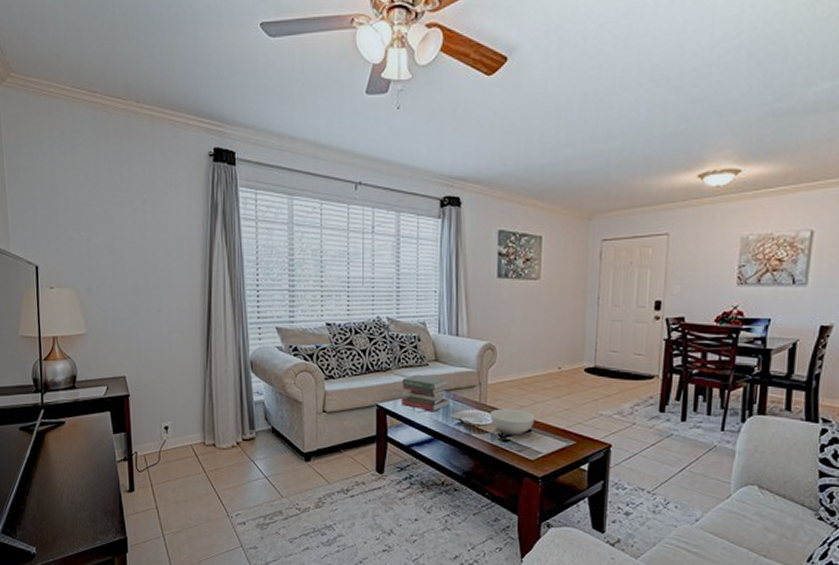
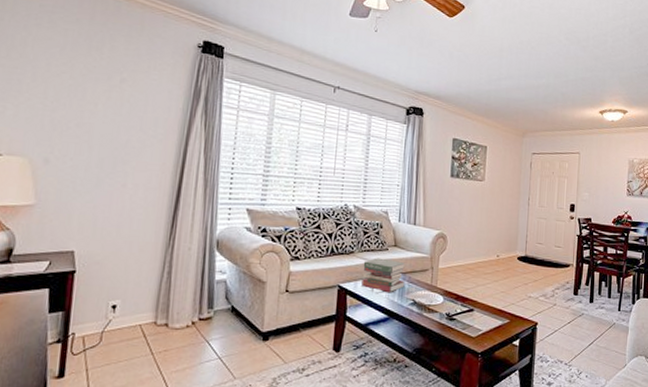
bowl: present [490,408,536,436] -> none [439,290,478,315]

